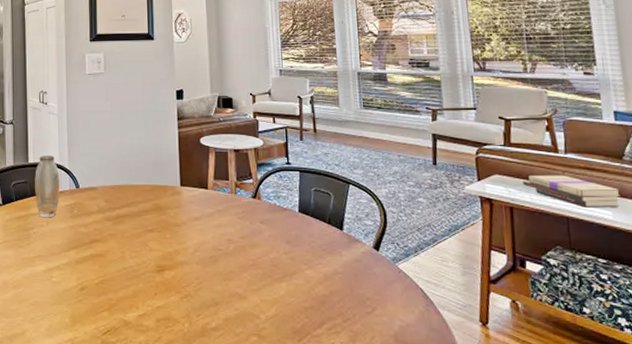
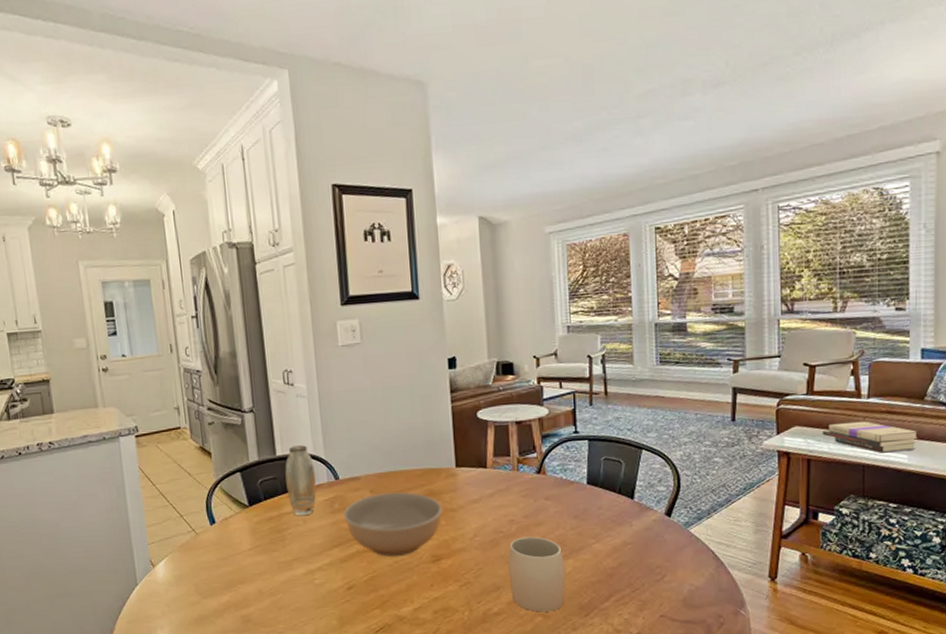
bowl: none [80,203,168,263] -> present [343,491,443,557]
mug: none [225,256,280,333] -> present [507,536,566,613]

